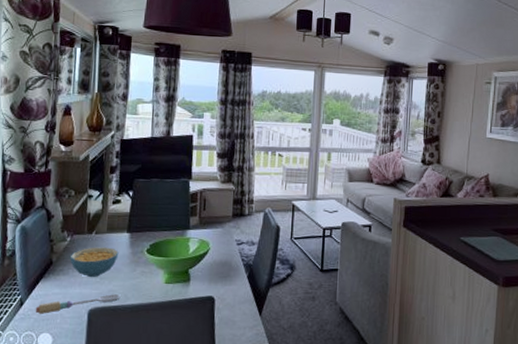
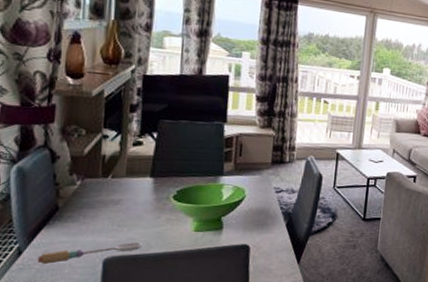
cereal bowl: present [69,247,119,278] -> none [80,192,140,225]

